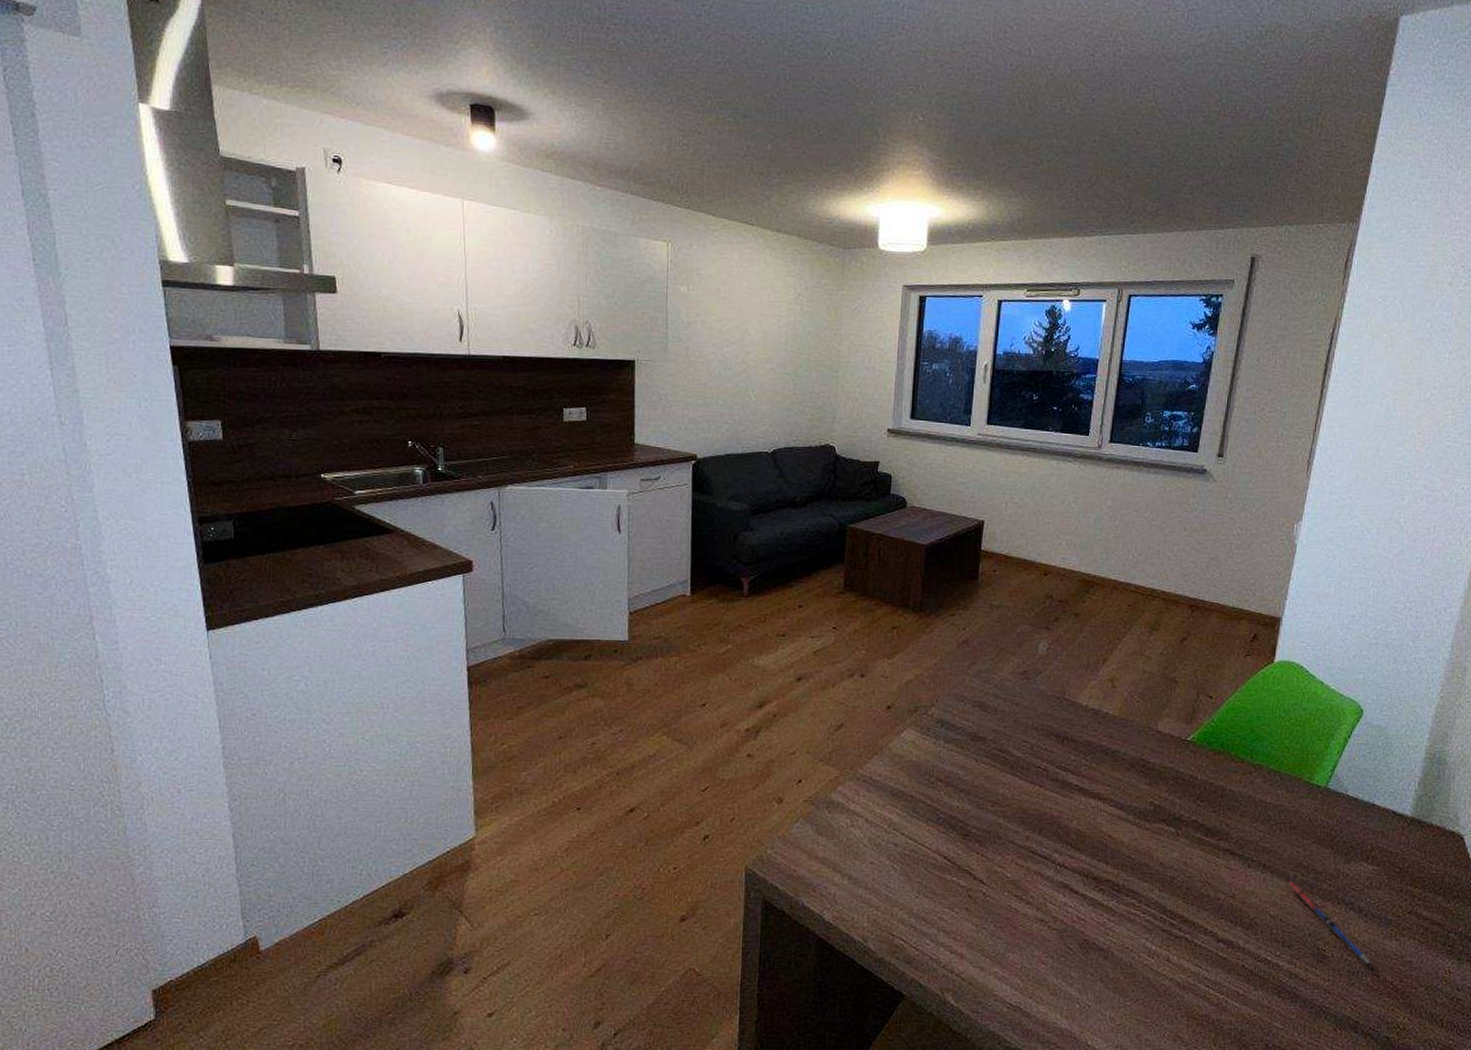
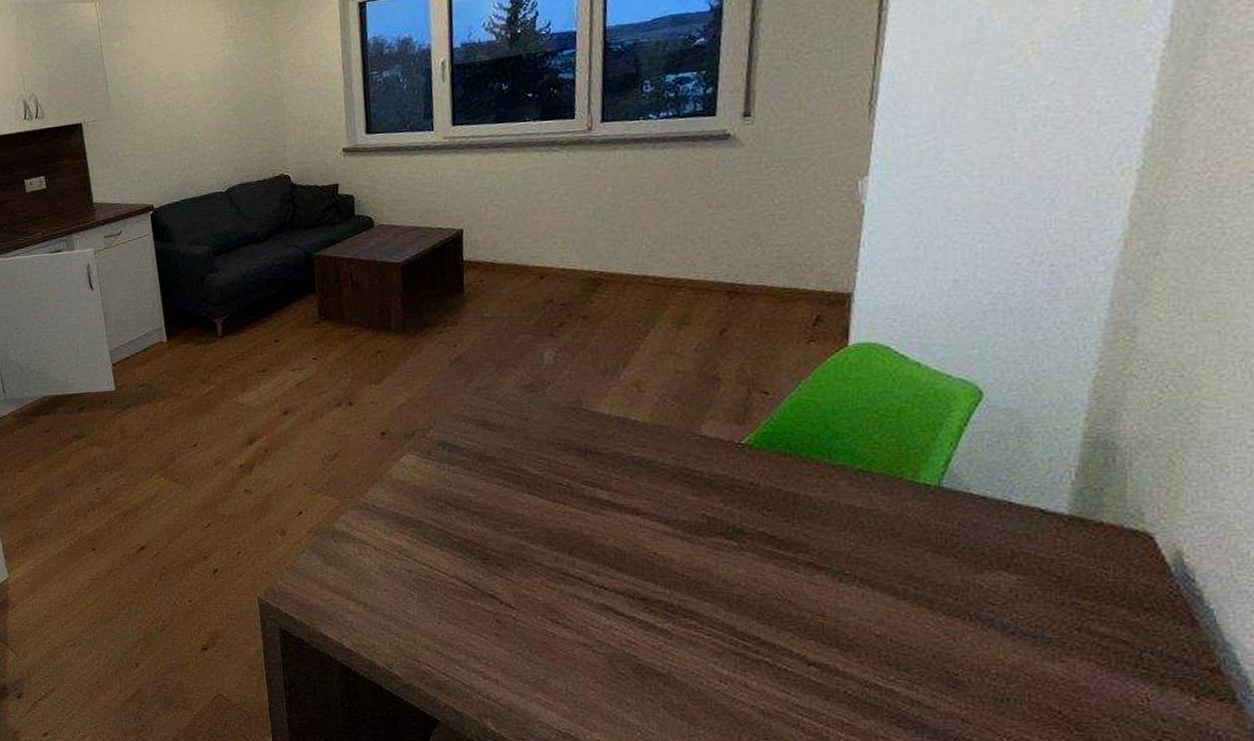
pen: present [1288,881,1373,965] -> none [897,596,1029,691]

